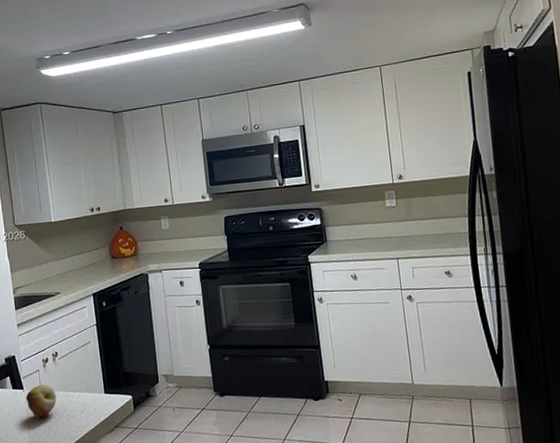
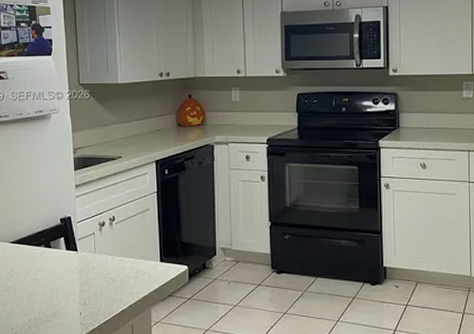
fruit: present [25,384,57,417] -> none [79,248,110,280]

